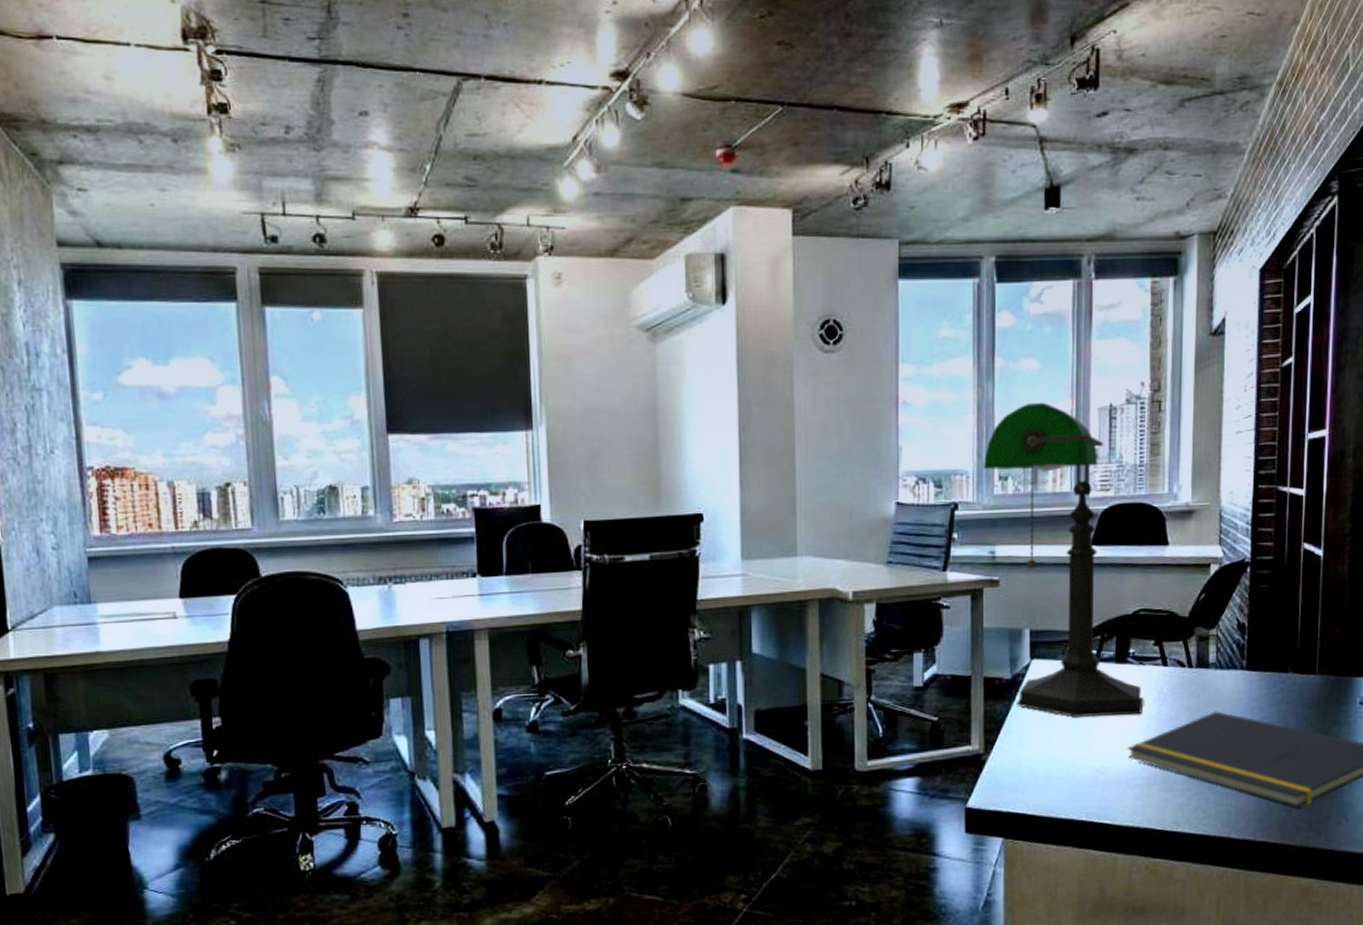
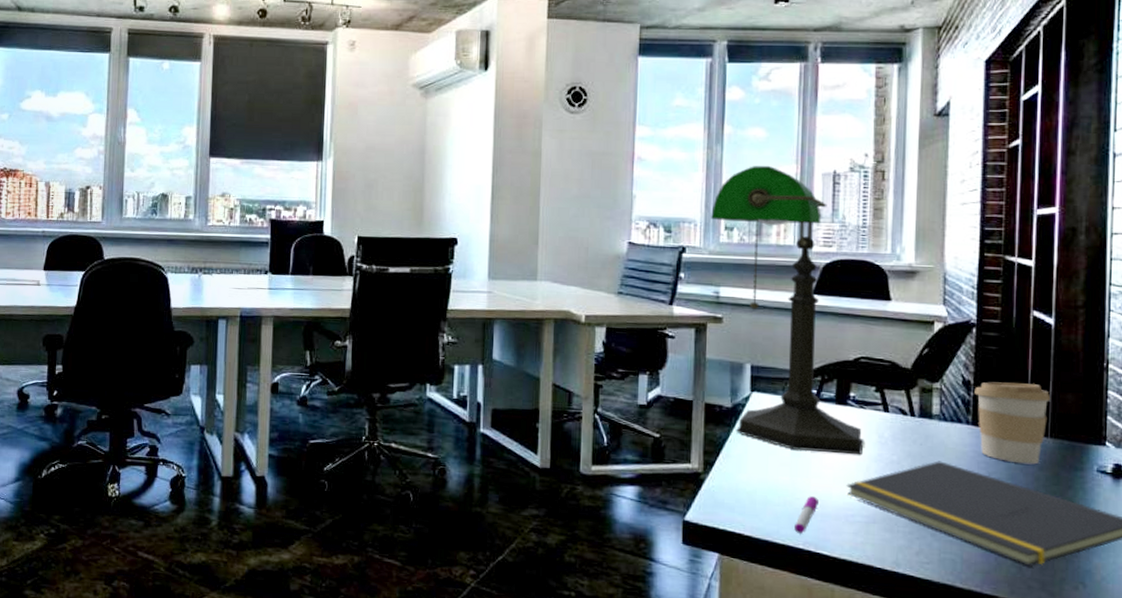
pen: none [1077,764,1100,805] -> present [794,496,818,534]
coffee cup: none [1248,620,1319,705] -> present [974,382,1051,465]

